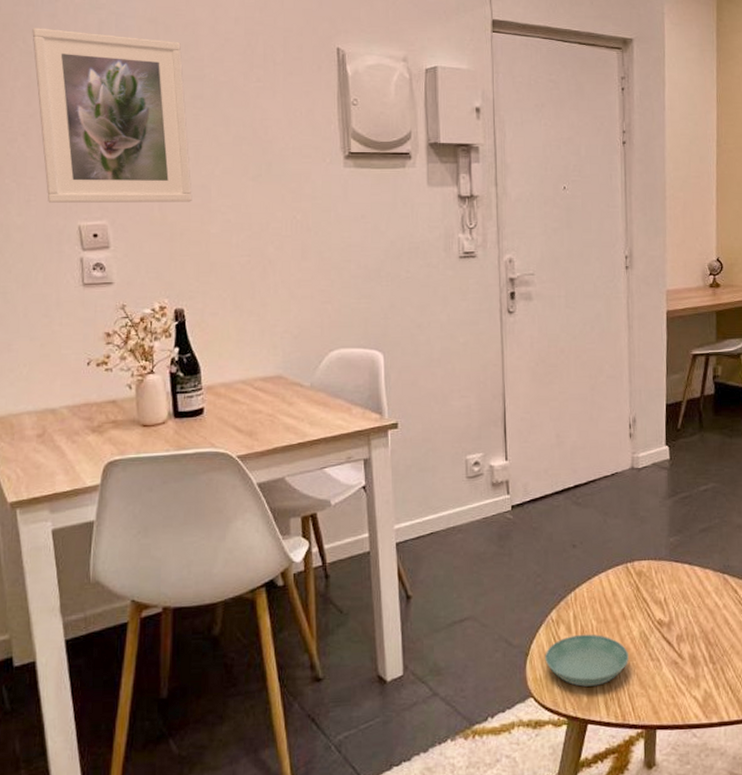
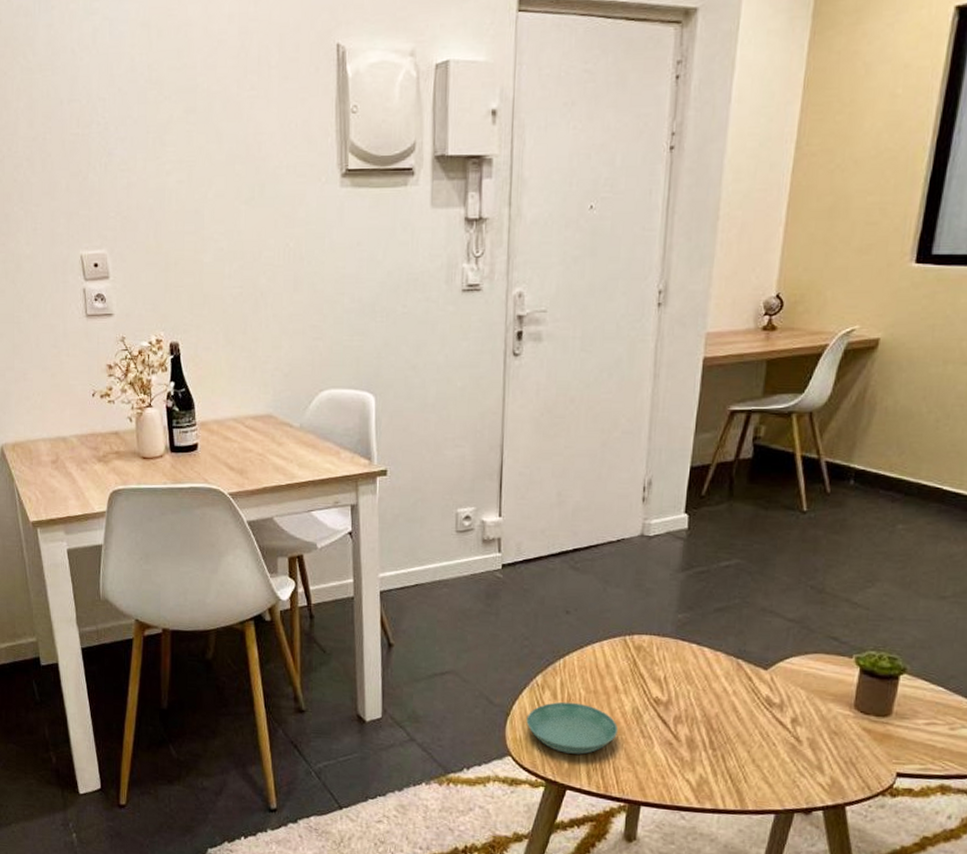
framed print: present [32,28,192,203] -> none [31,40,186,231]

